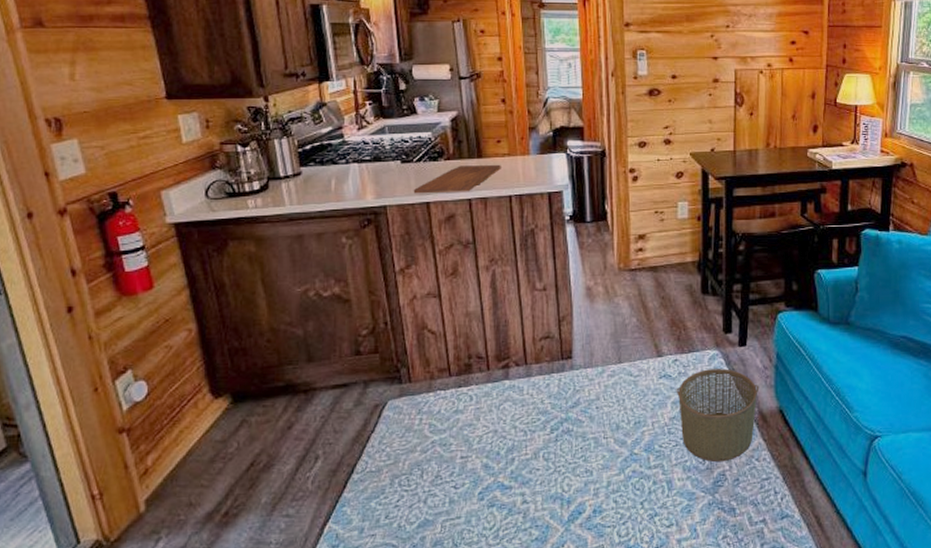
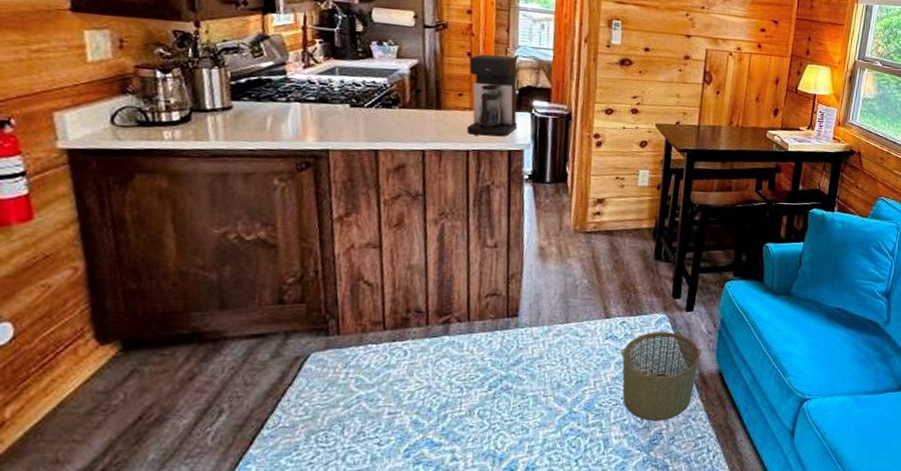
cutting board: present [413,165,501,194] -> none [361,115,461,143]
coffee maker: none [503,98,554,180] -> present [467,54,517,137]

